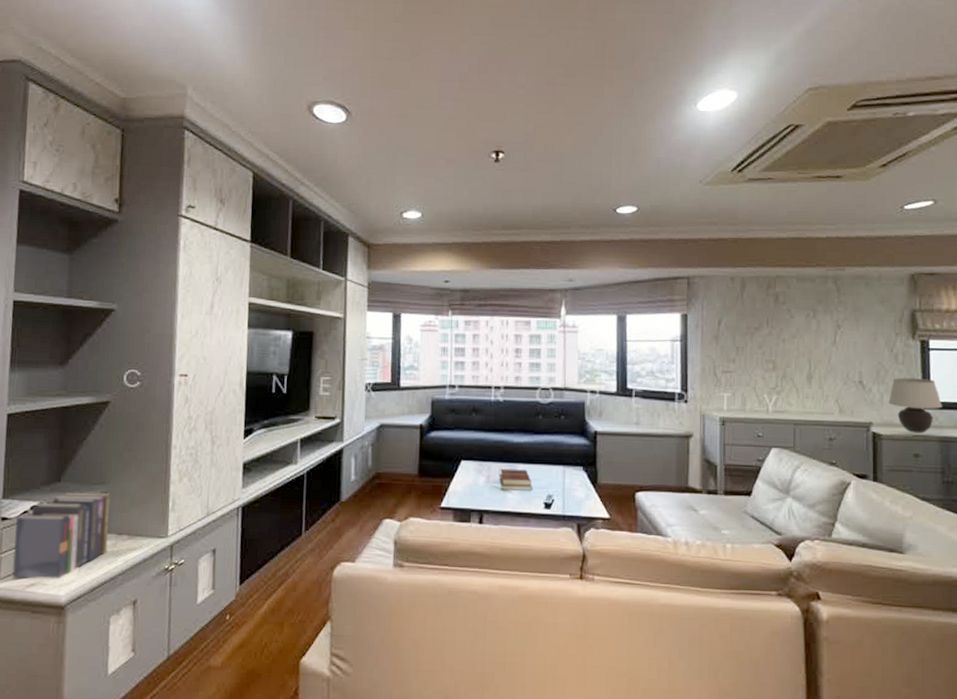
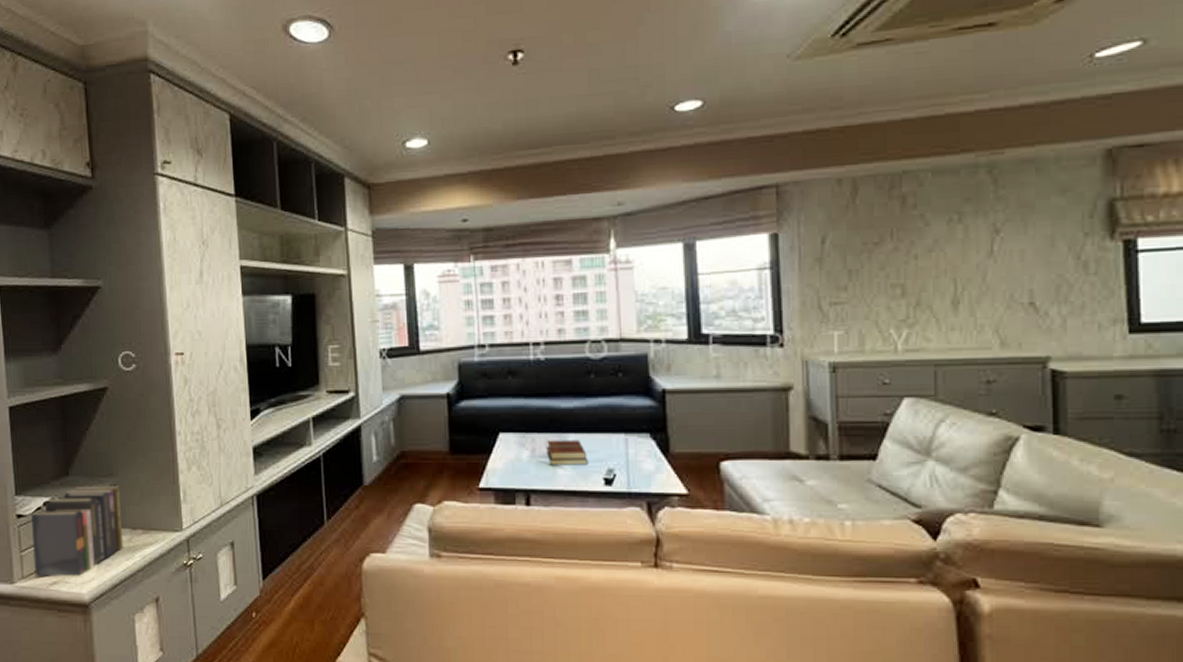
table lamp: present [888,377,943,433] -> none [1075,292,1160,367]

